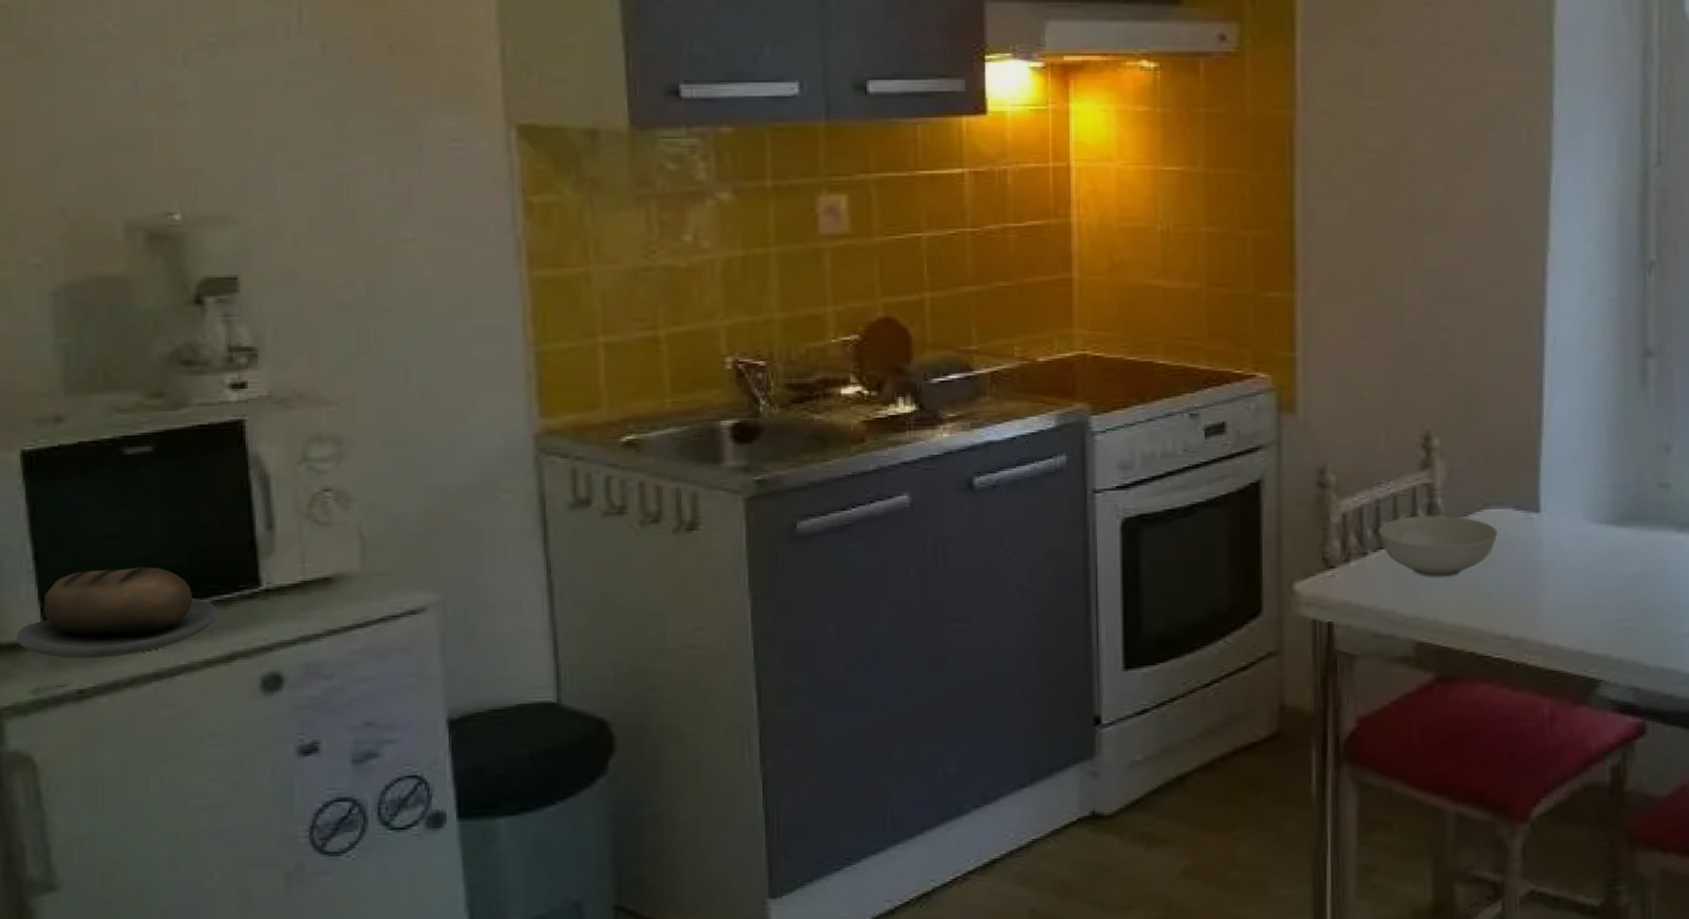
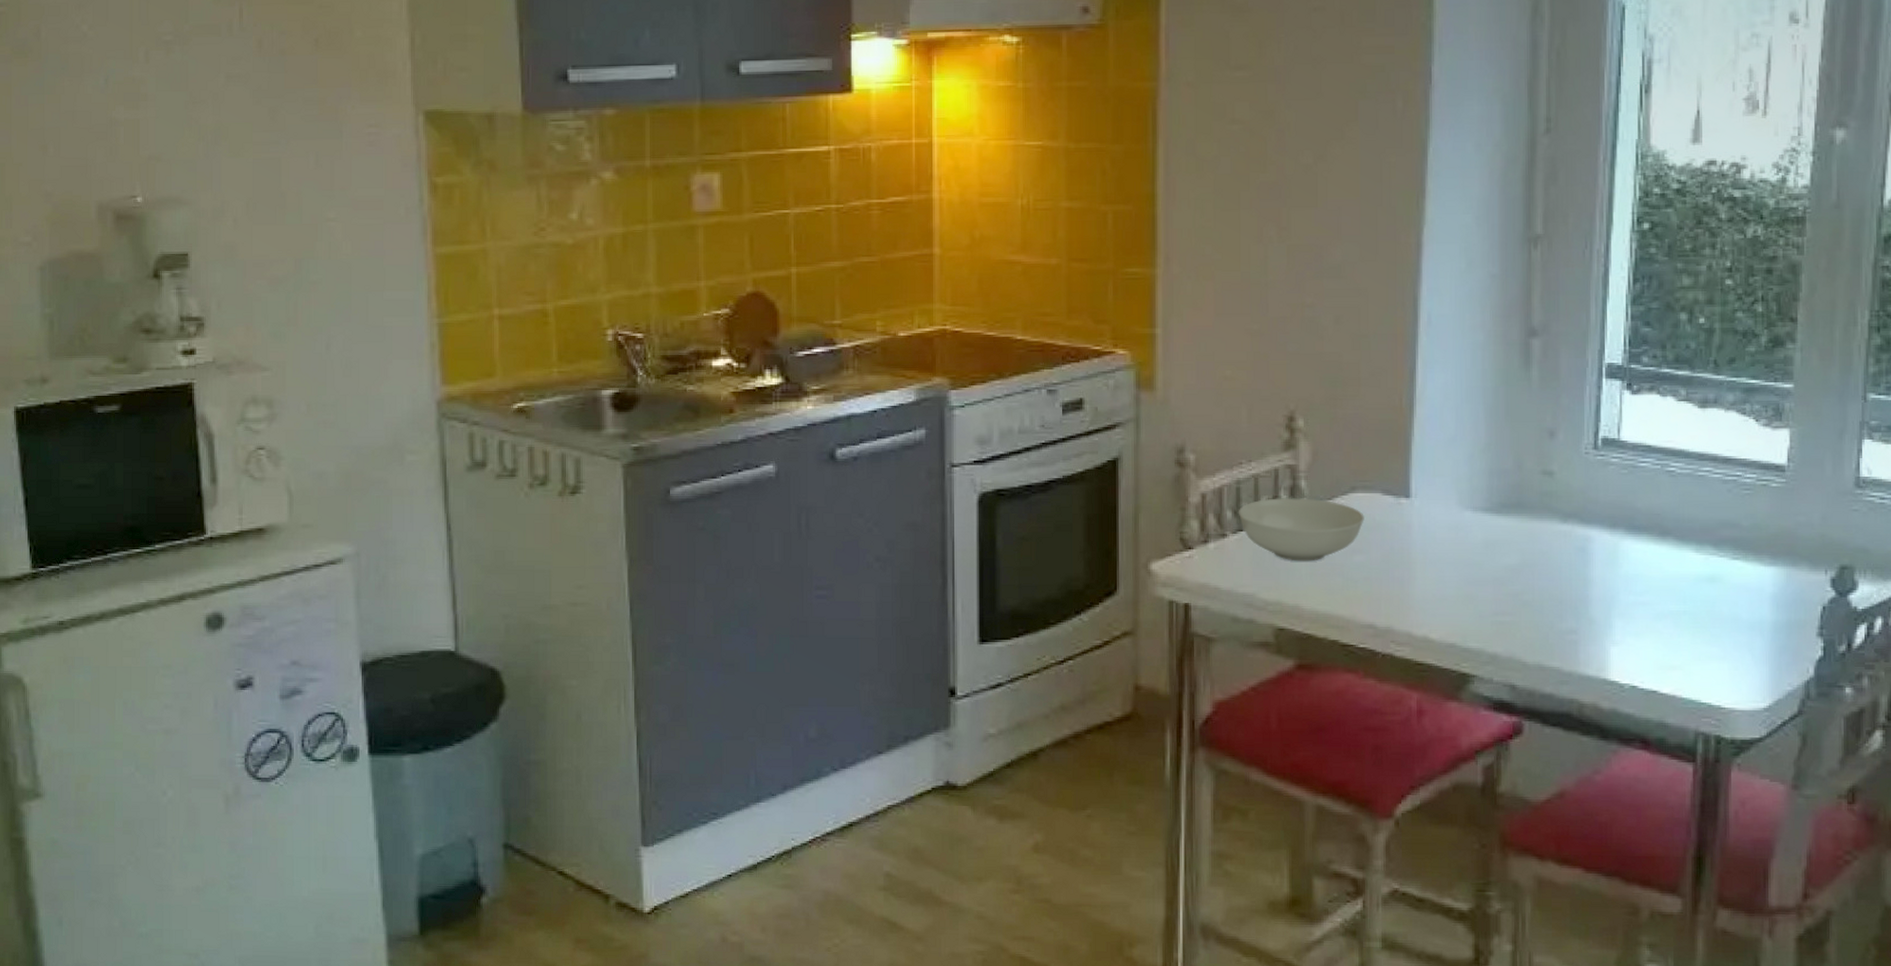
bread: present [16,566,219,659] -> none [10,513,171,594]

